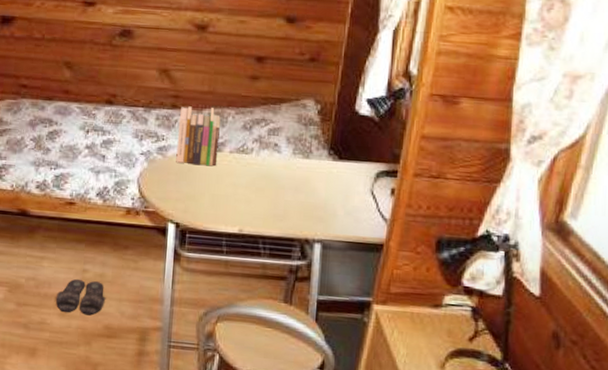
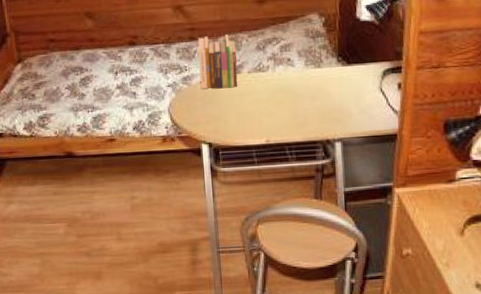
slippers: present [55,278,106,316] -> none [111,205,156,237]

